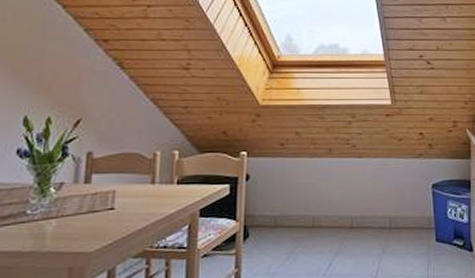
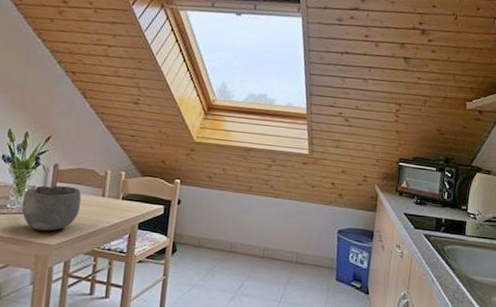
bowl: none [46,176,126,237] -> present [22,185,82,231]

